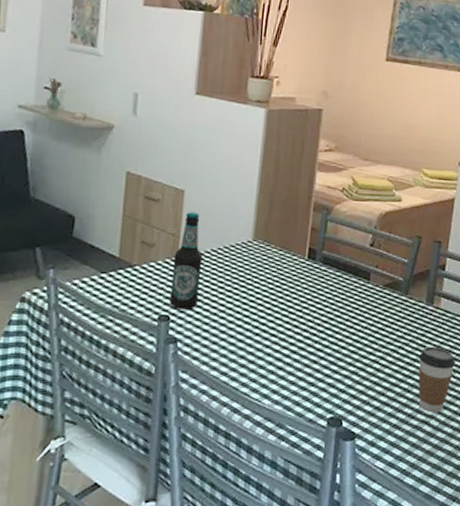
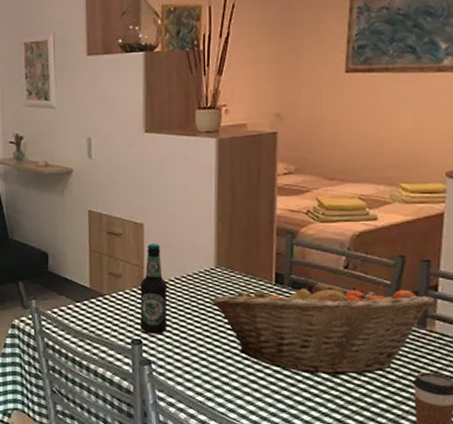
fruit basket: none [245,254,442,351] -> present [211,278,435,376]

